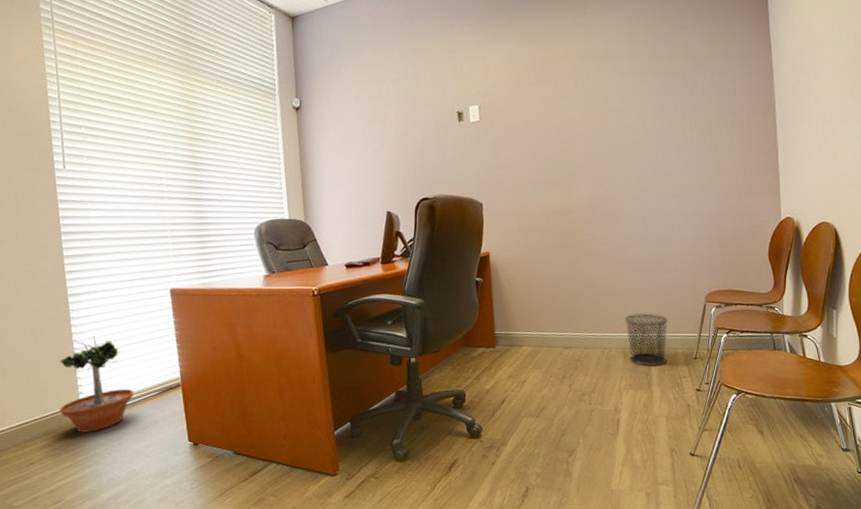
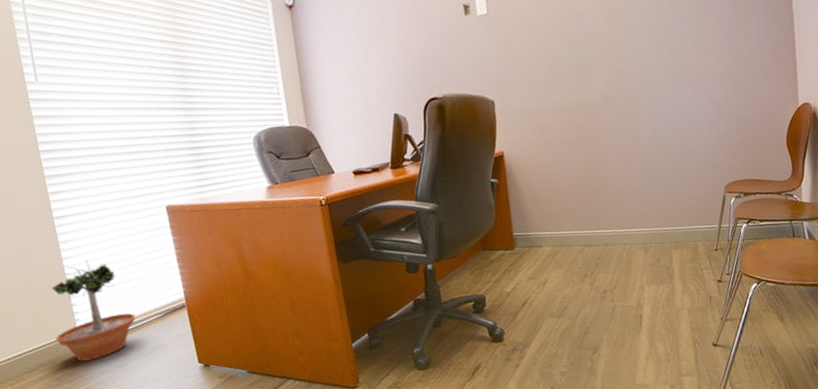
waste bin: present [624,313,668,366] -> none [644,206,688,260]

